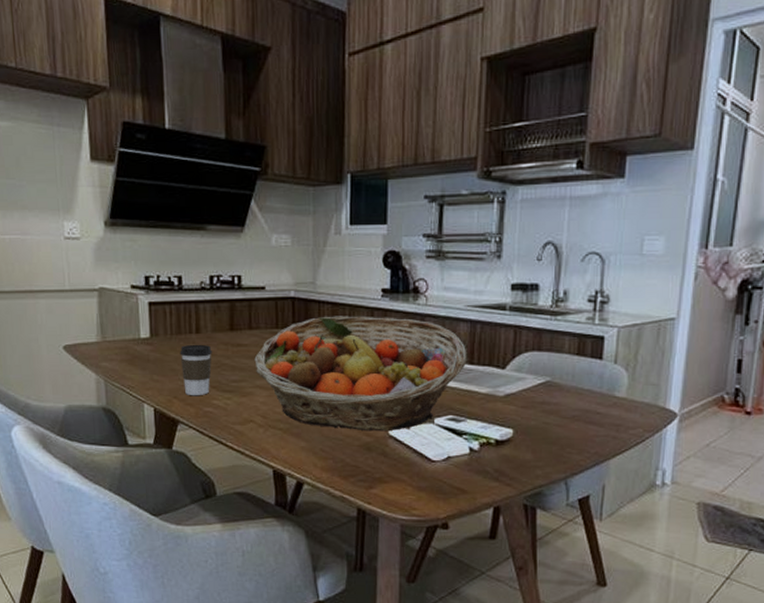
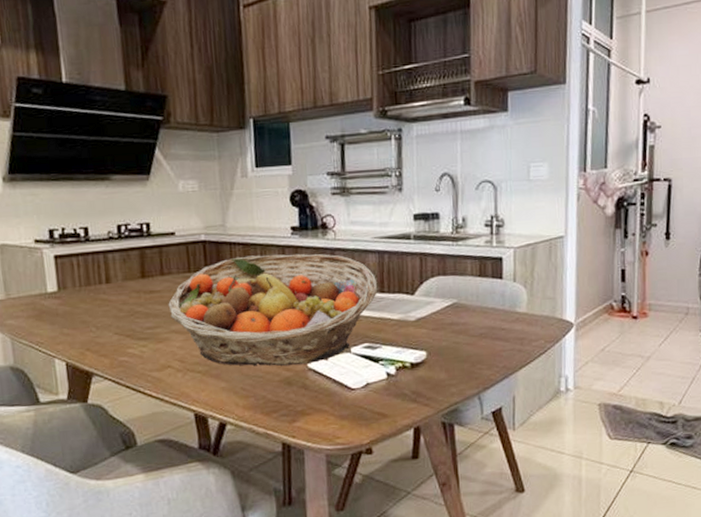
coffee cup: present [179,344,212,395] -> none [90,293,125,346]

